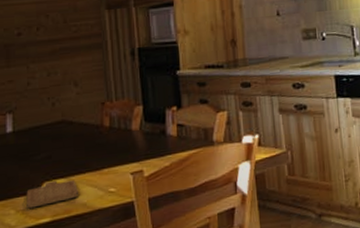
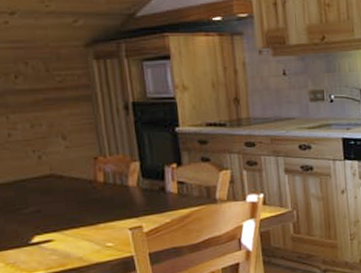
chopping board: present [26,180,80,209] -> none [15,234,74,262]

